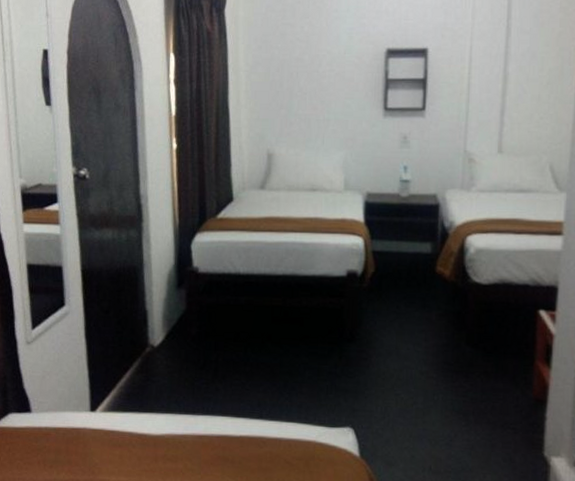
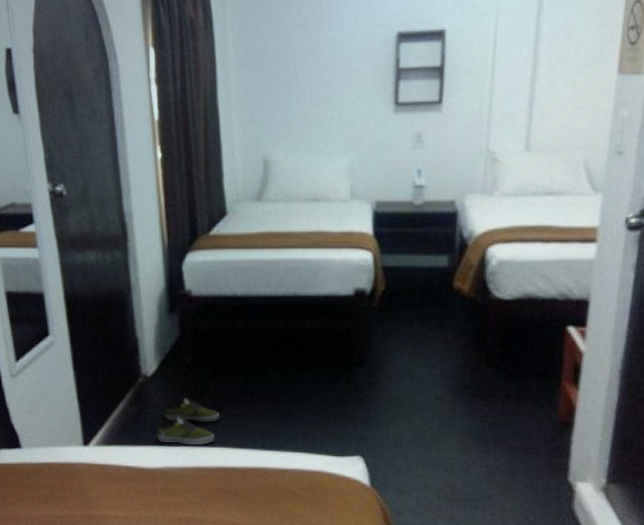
shoe: none [160,367,220,414] -> present [157,397,220,446]

